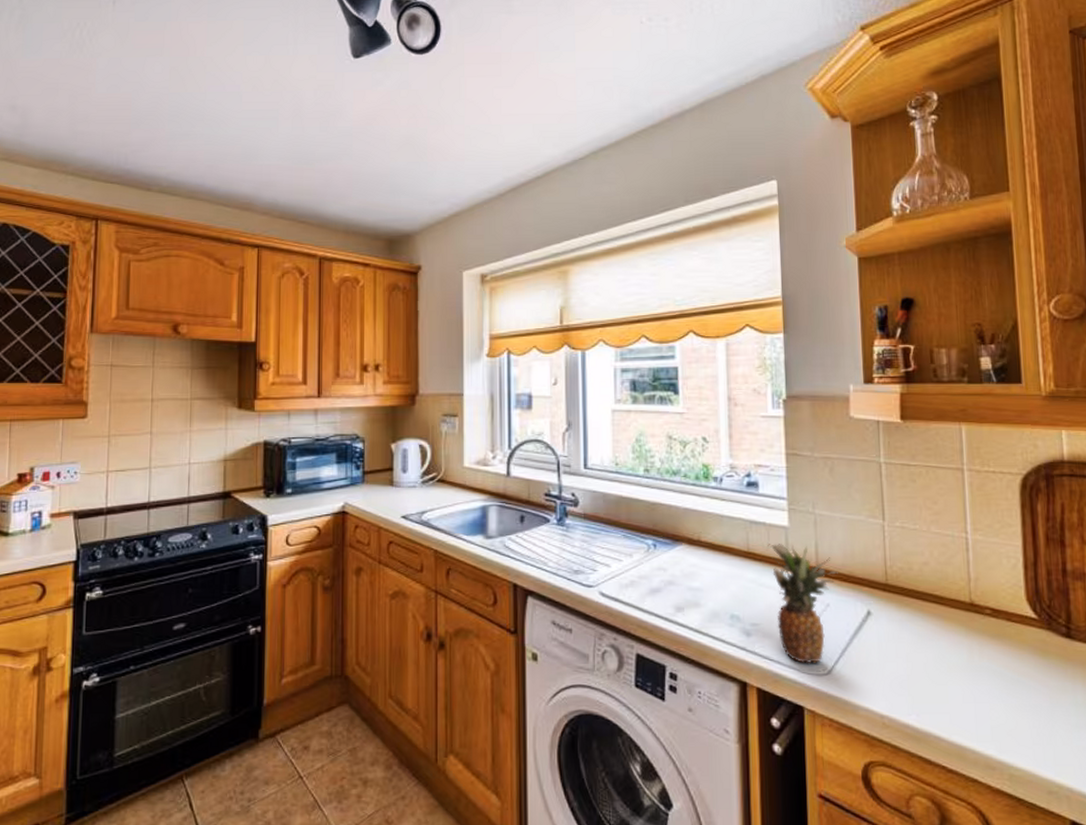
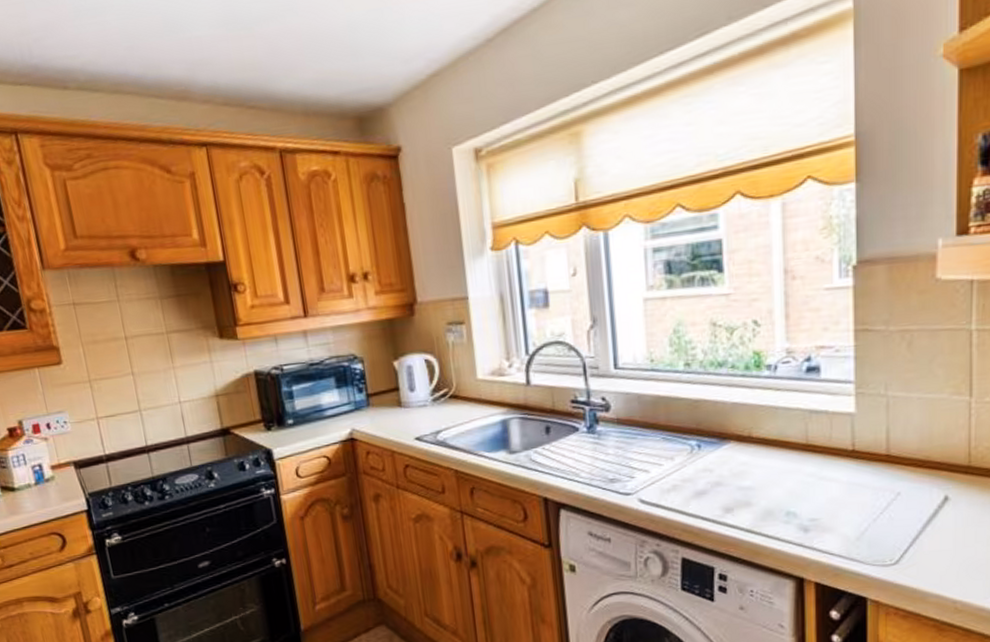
fruit: present [768,544,838,664] -> none [830,432,912,556]

